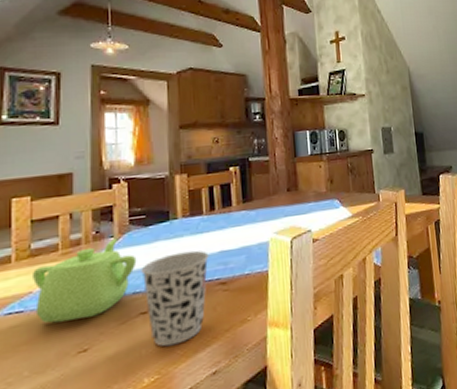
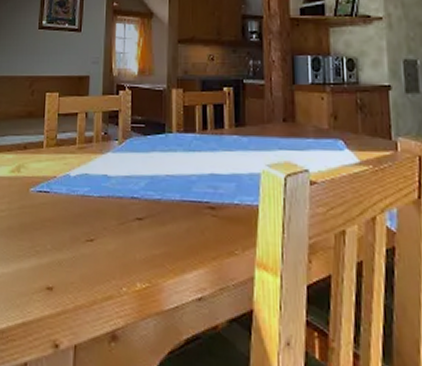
teapot: present [33,239,137,323] -> none [57,142,136,211]
cup: present [141,250,209,347] -> none [139,167,200,259]

